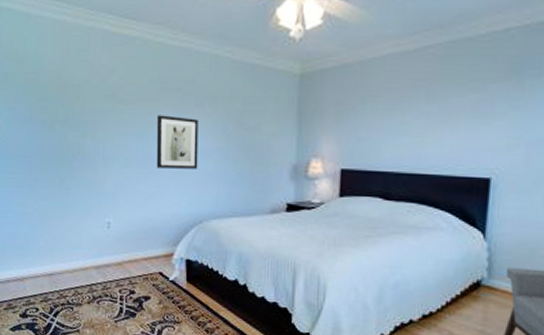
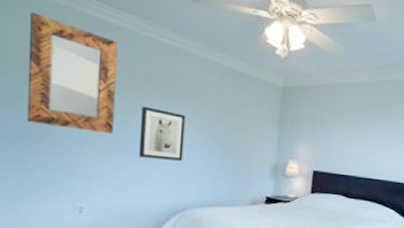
home mirror: none [61,38,133,146] -> present [26,12,117,134]

